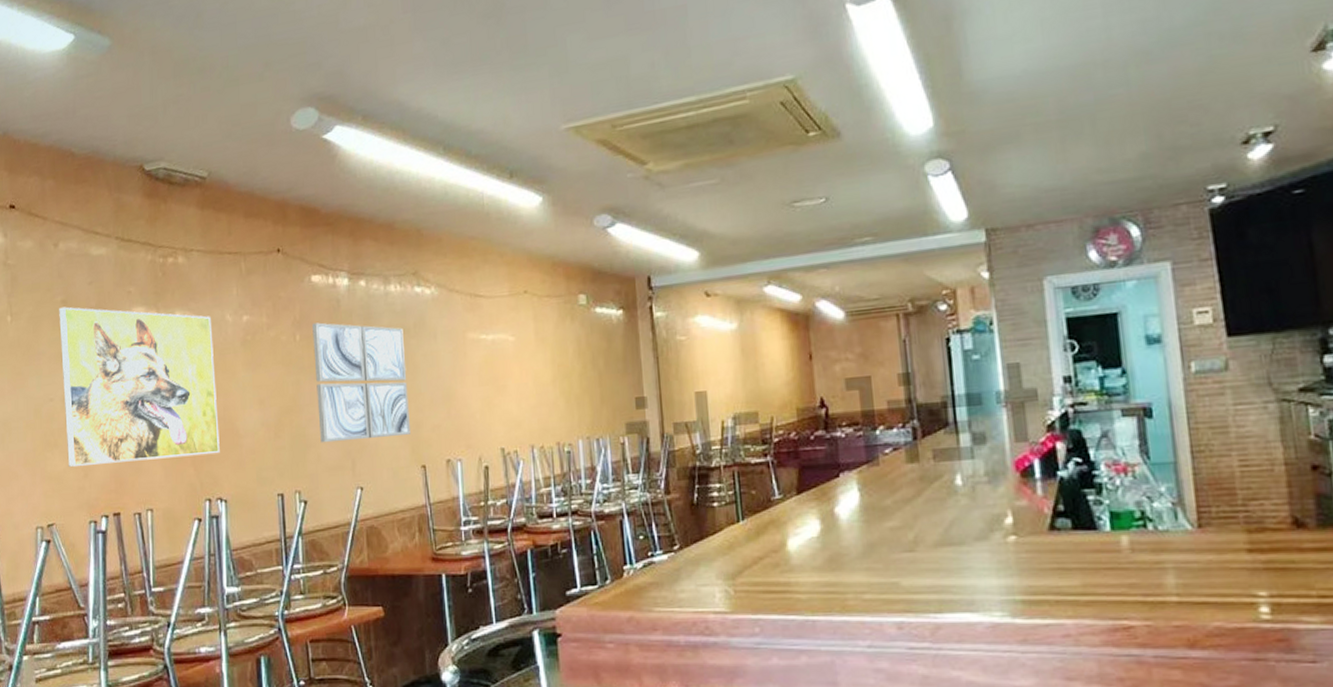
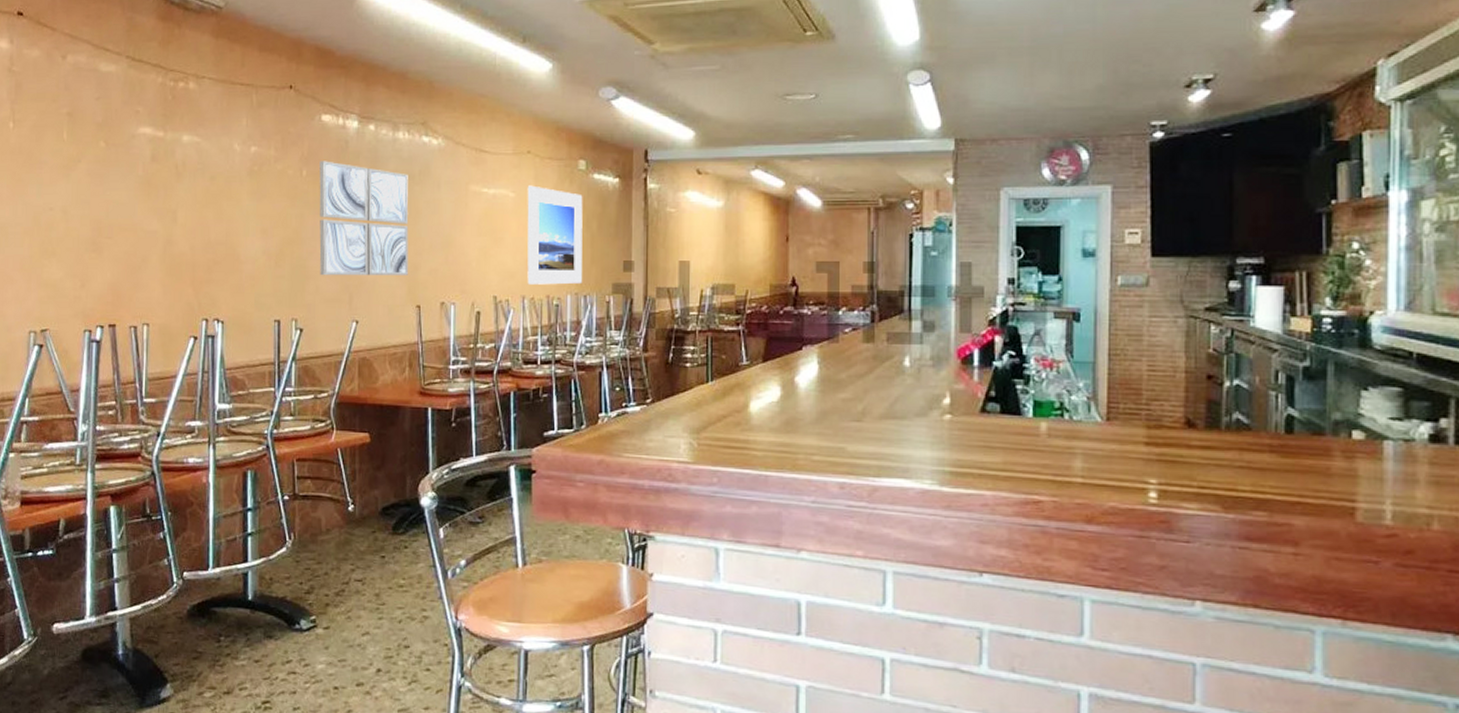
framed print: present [59,306,220,467] -> none [63,119,220,277]
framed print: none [527,326,593,433] -> present [527,185,583,285]

